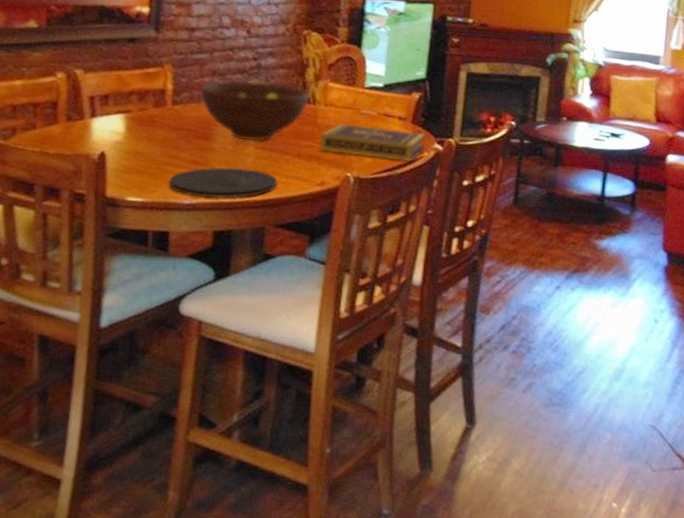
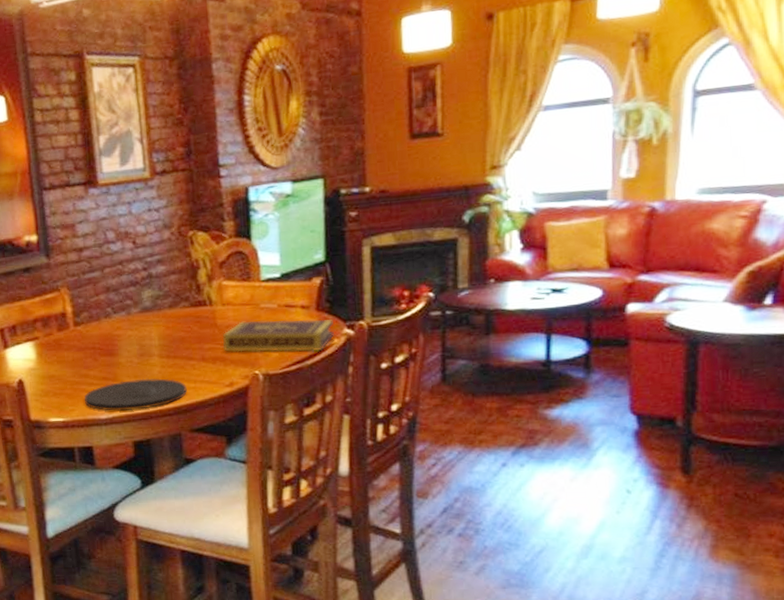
fruit bowl: present [200,80,310,142] -> none [98,289,206,352]

